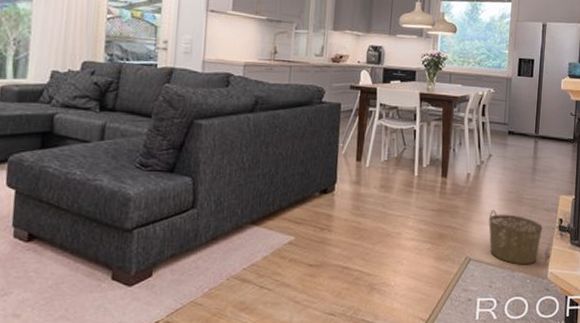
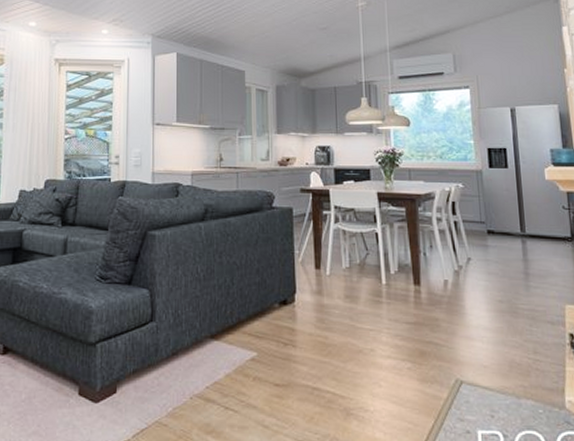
basket: present [489,209,543,265] -> none [478,322,550,391]

